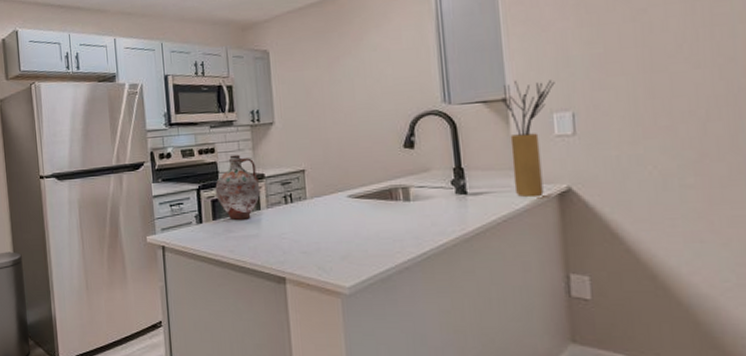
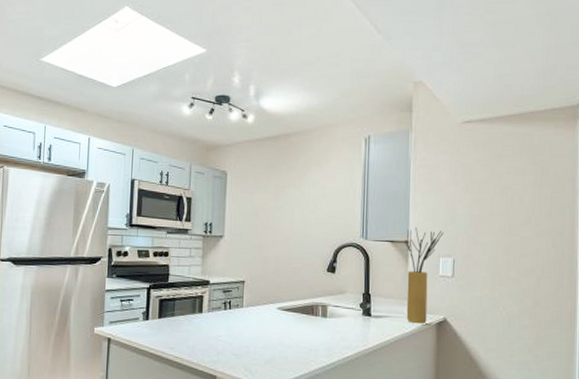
ceramic jug: present [215,154,261,220] -> none [164,260,205,320]

